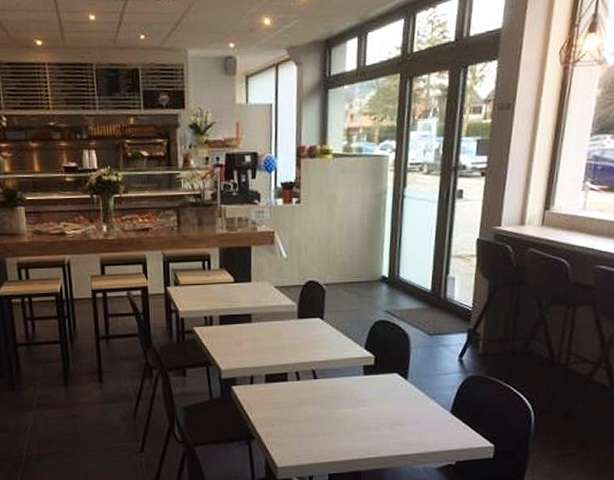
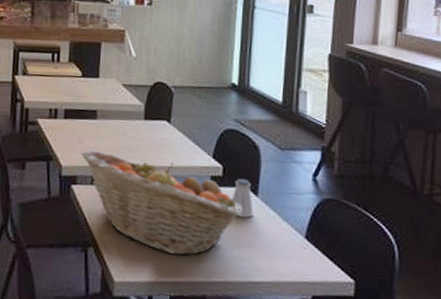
fruit basket: none [238,351,394,439] -> present [80,149,243,255]
saltshaker: none [383,366,404,400] -> present [232,179,254,218]

